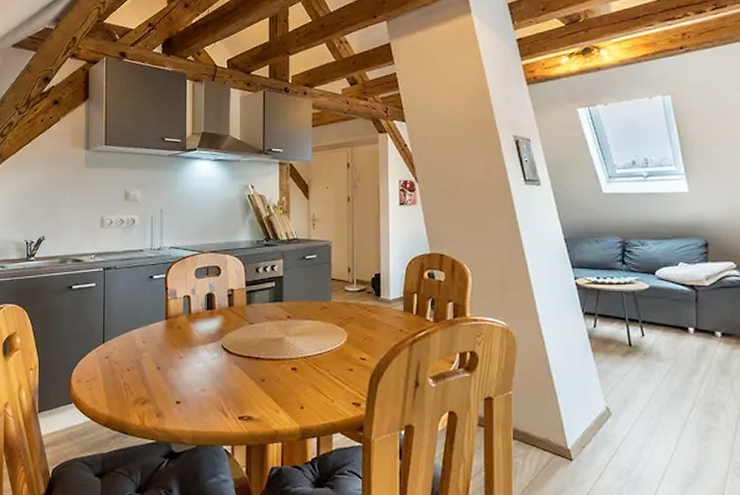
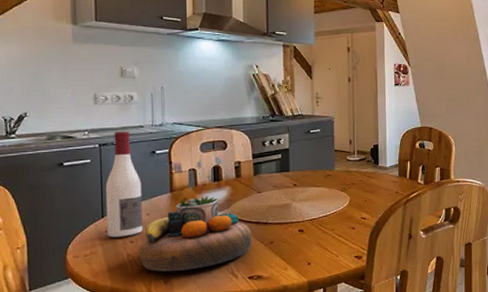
wine bottle: none [106,256,139,364] -> present [105,132,143,238]
decorative bowl: none [134,325,244,404] -> present [138,195,252,272]

